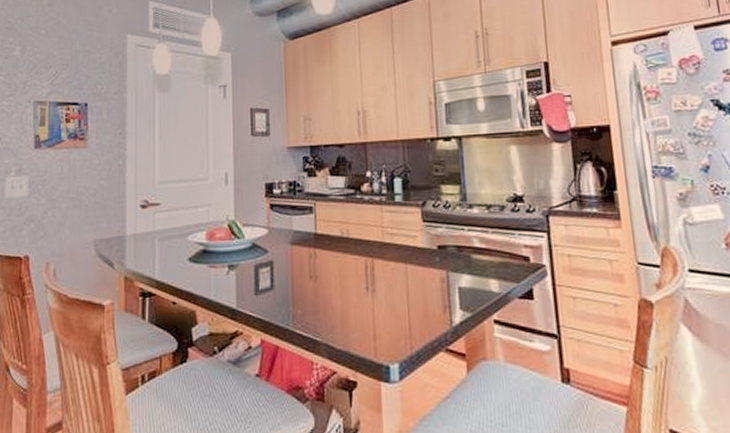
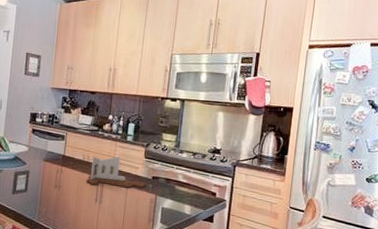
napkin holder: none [350,224,431,268] -> present [86,156,146,188]

